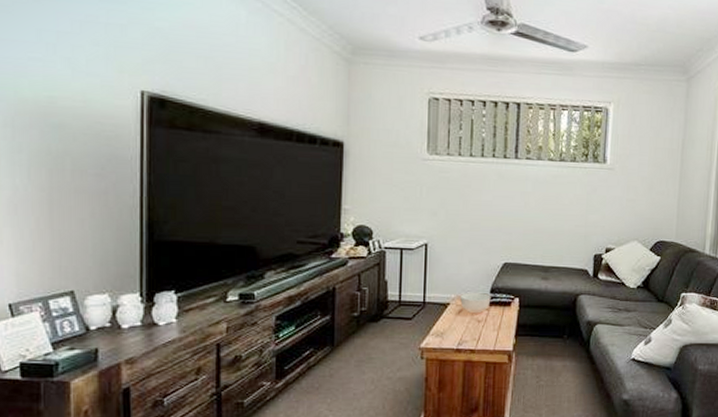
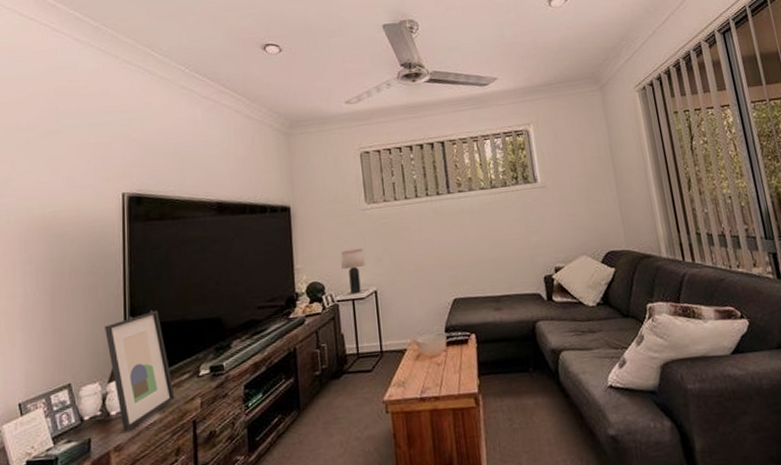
picture frame: none [116,227,198,346] -> present [105,310,175,432]
table lamp: none [393,197,419,244] -> present [340,248,366,295]

